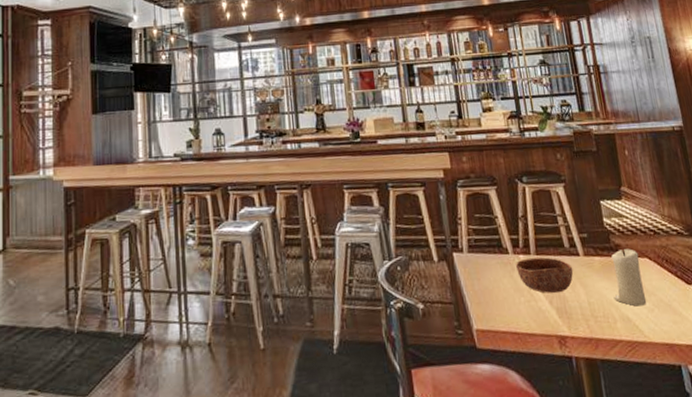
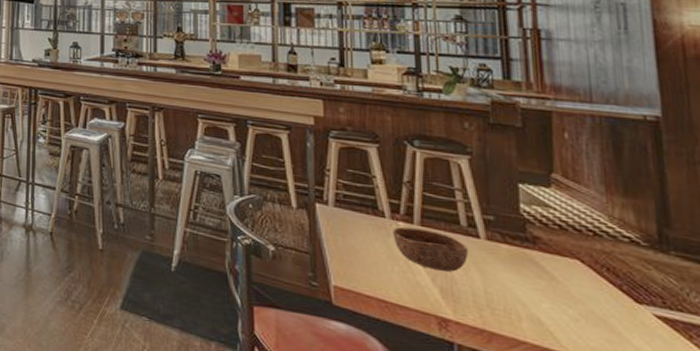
candle: present [611,249,647,307] -> none [521,243,570,312]

